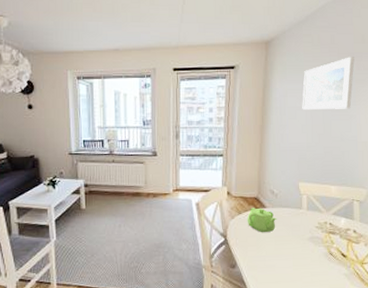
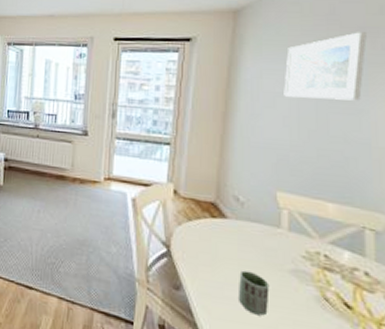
teapot: present [247,208,277,233] -> none [199,215,242,252]
cup: none [275,244,296,274] -> present [237,270,270,316]

